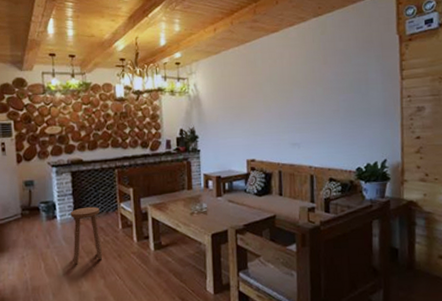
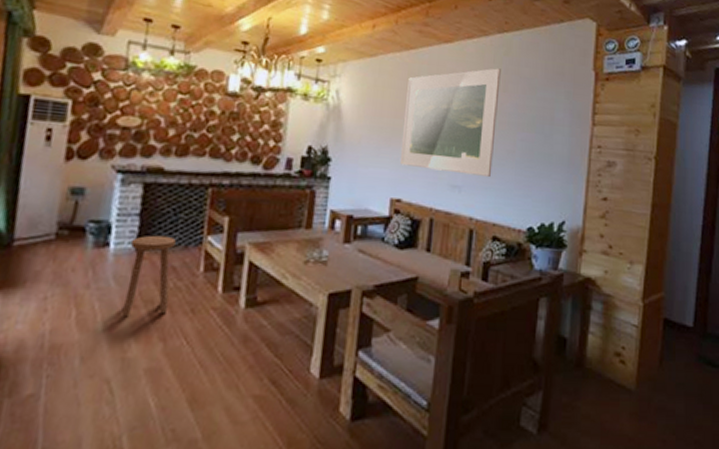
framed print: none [247,46,323,134] -> present [399,68,501,177]

